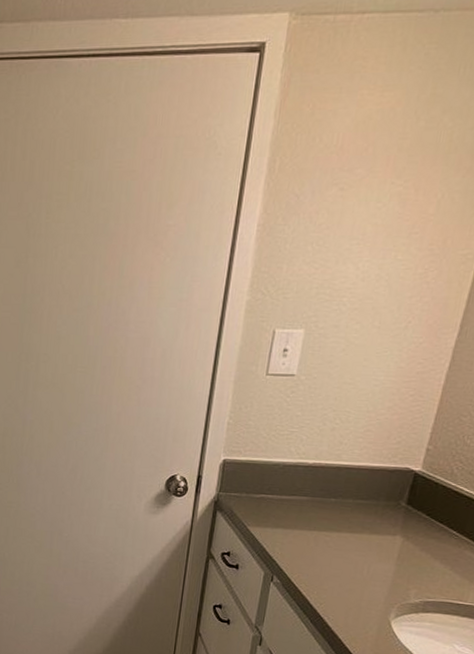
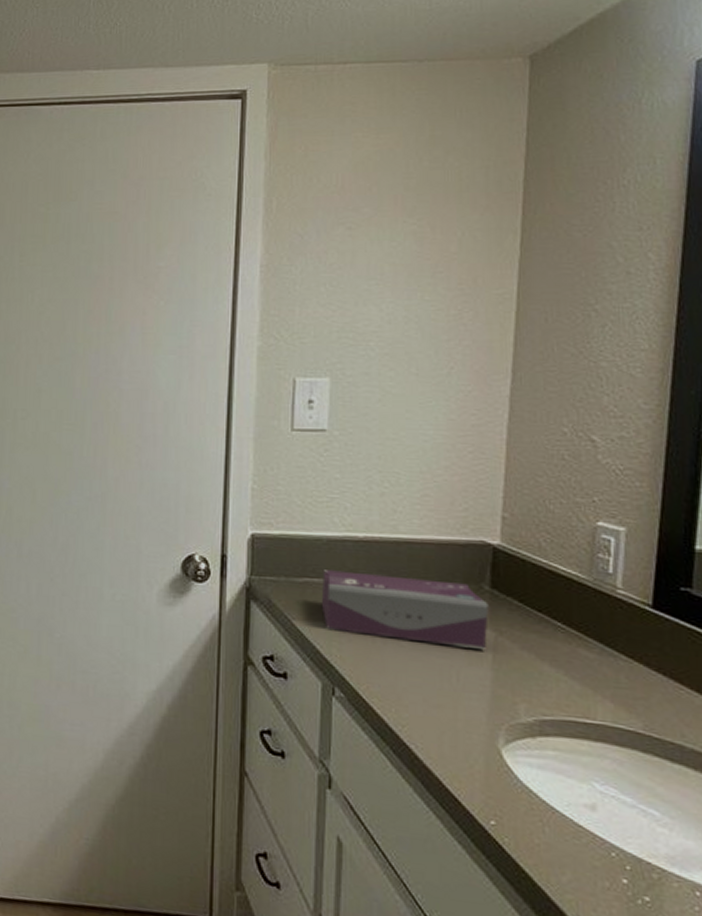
tissue box: none [271,488,403,551] -> present [321,570,489,651]

